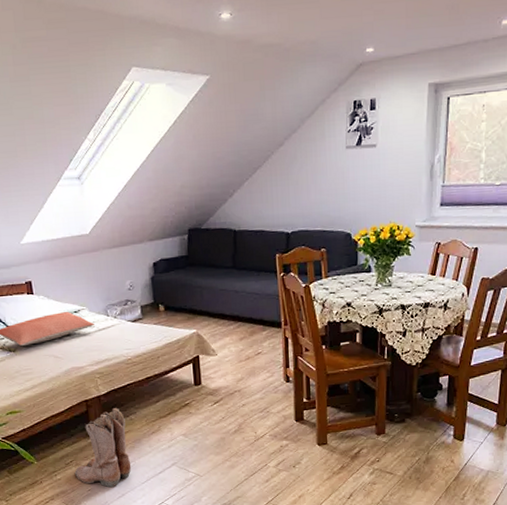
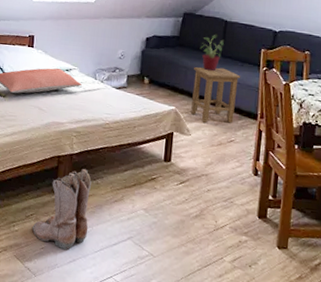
stool: none [209,281,259,340] -> present [191,67,241,123]
potted plant: none [212,246,237,287] -> present [201,34,225,72]

